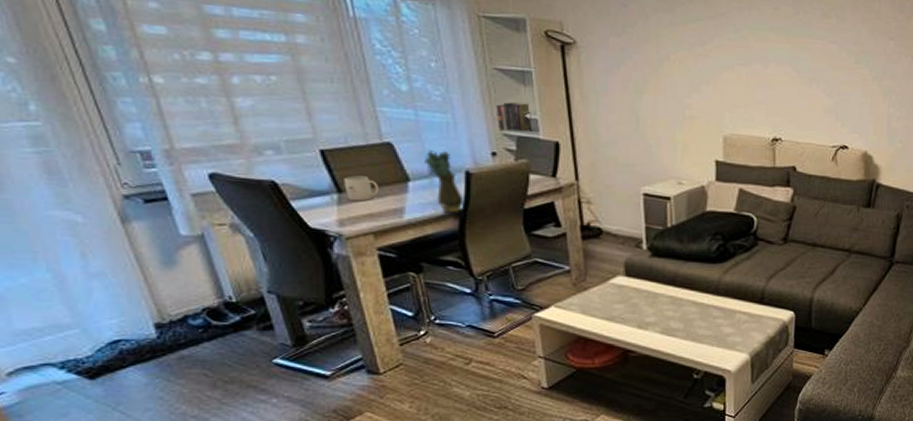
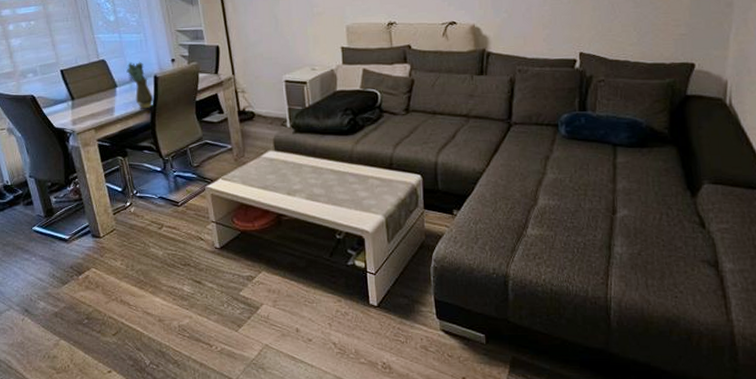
mug: present [344,175,379,202] -> none [75,86,98,105]
books: present [496,102,531,132] -> none [173,19,198,42]

